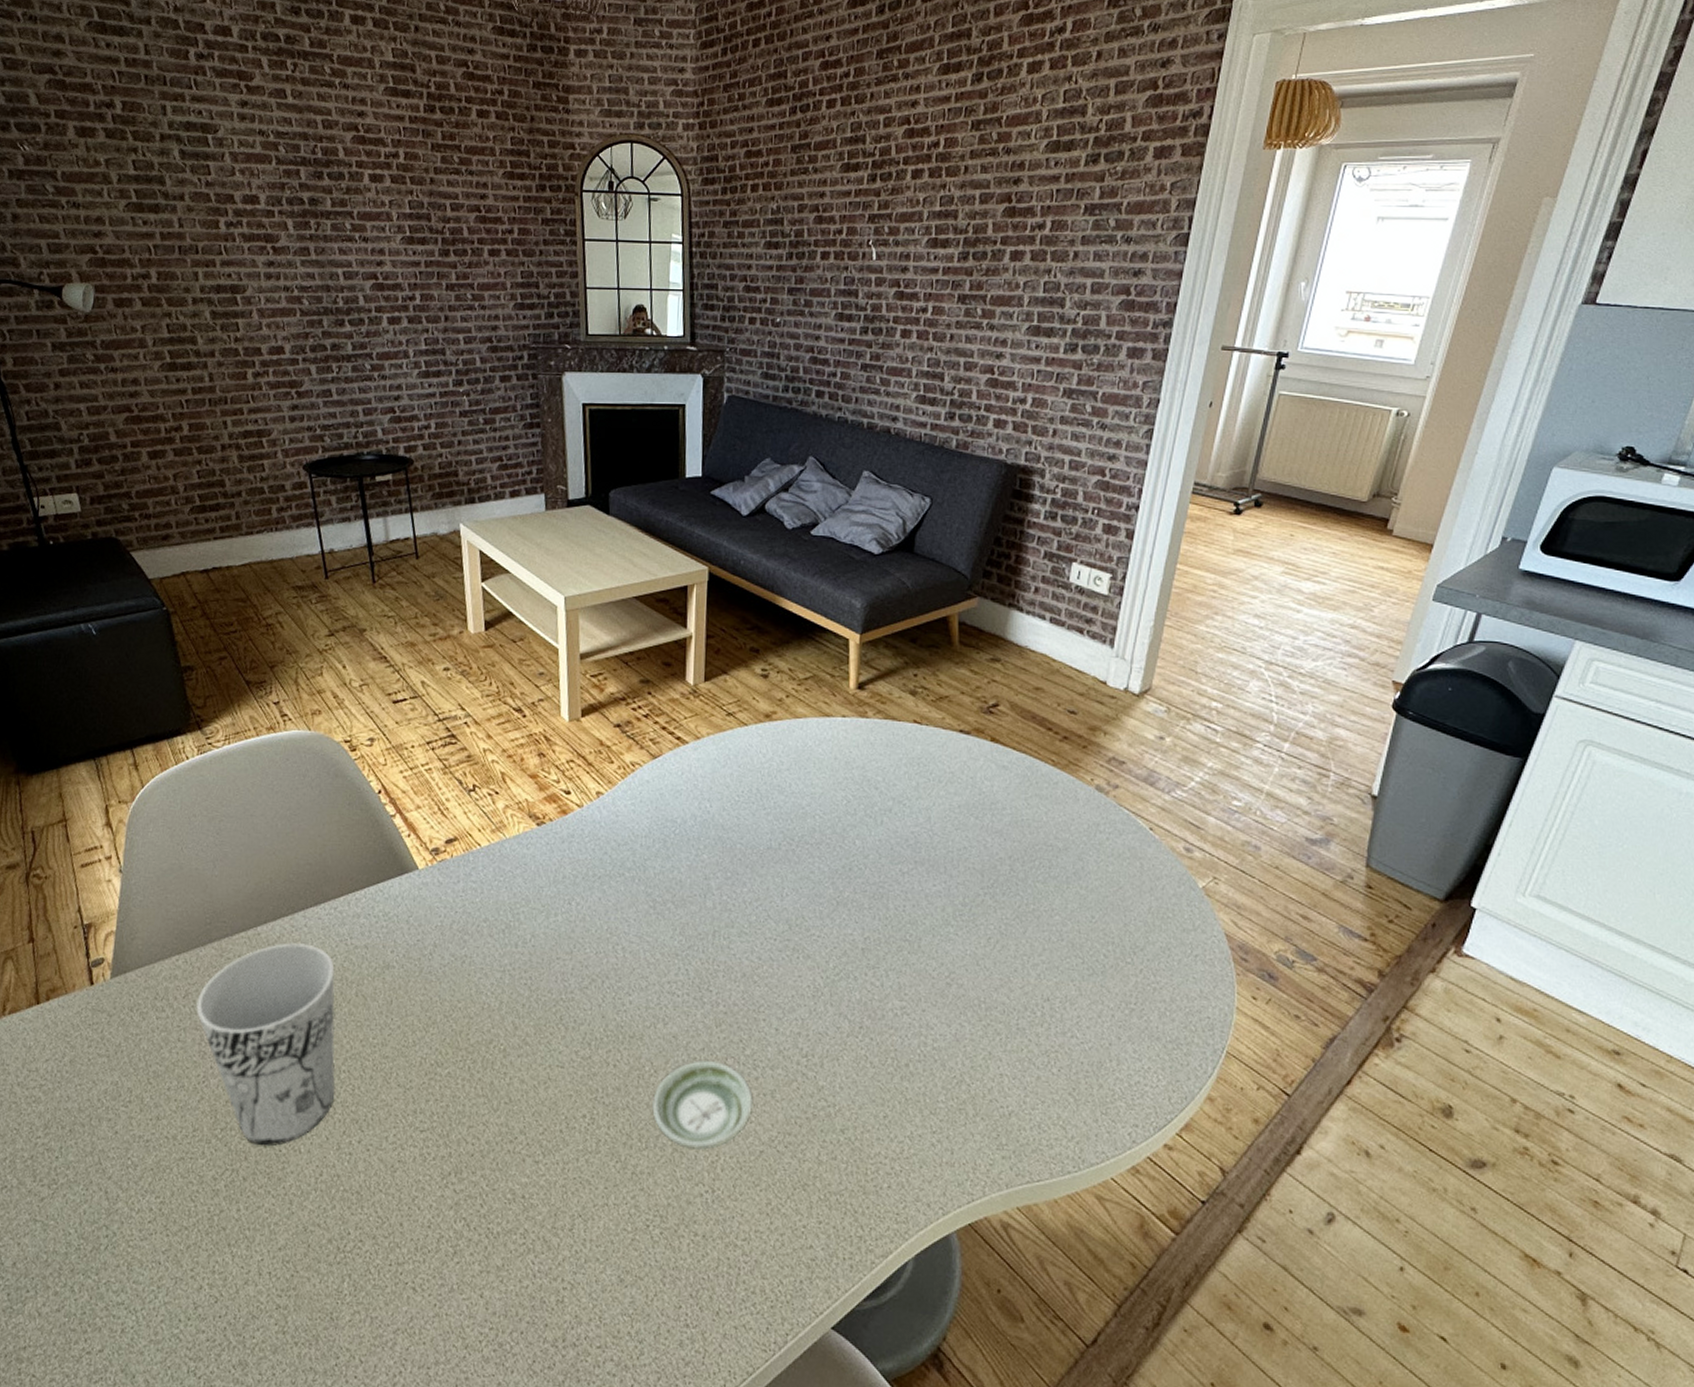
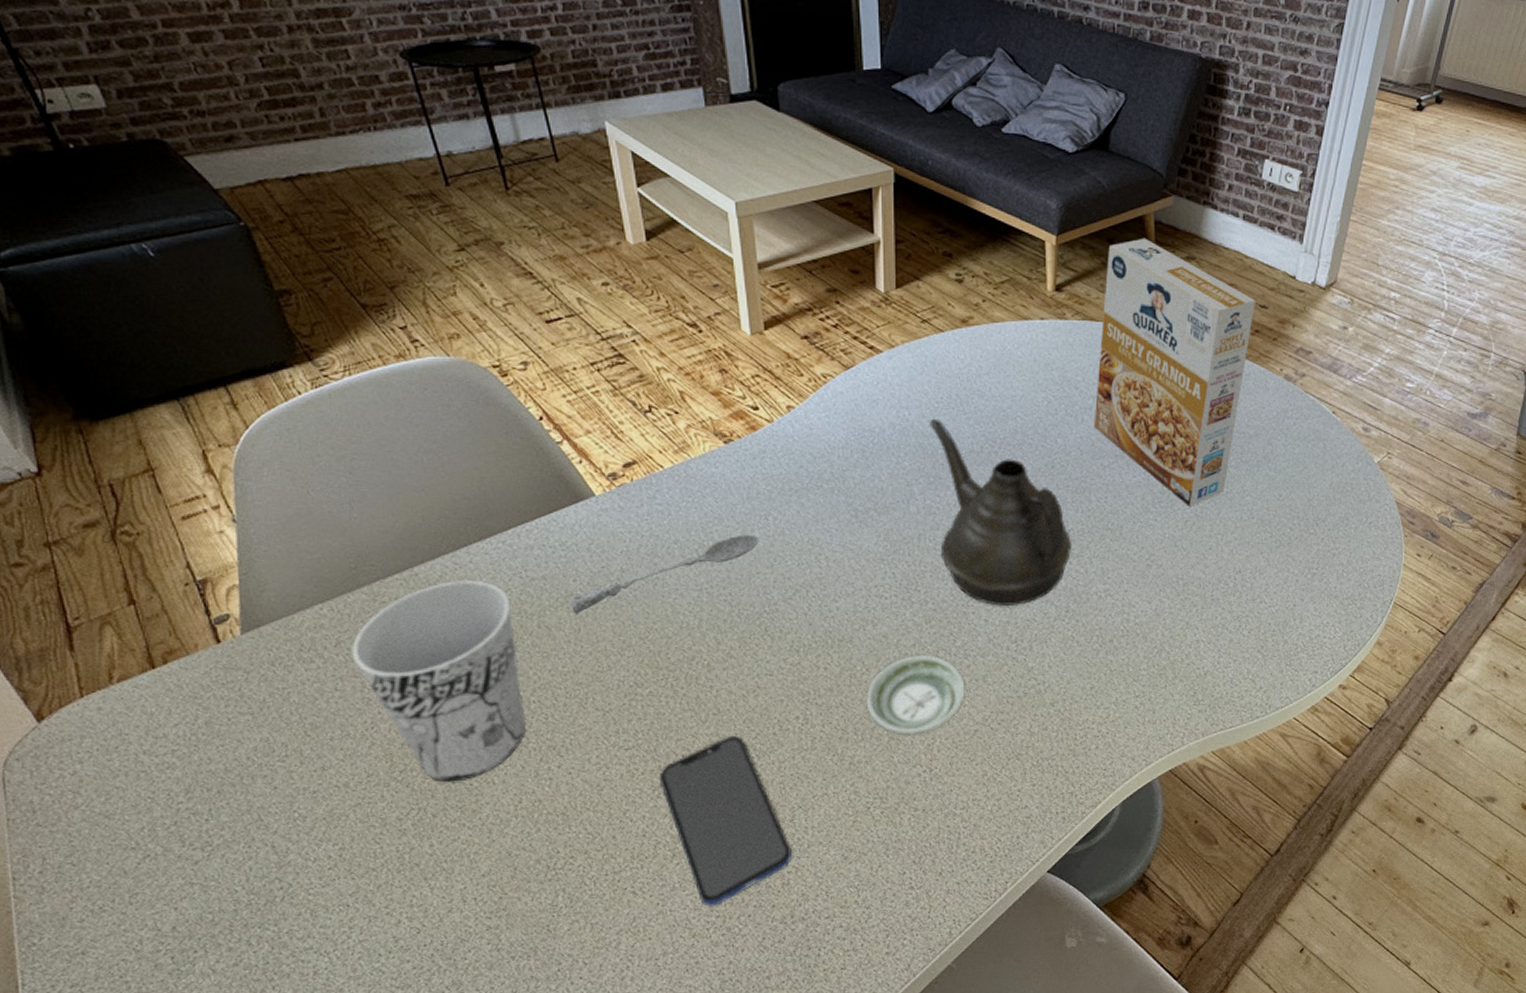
soupspoon: none [385,918,561,986] -> present [568,534,759,614]
smartphone: none [448,1128,569,1316] -> present [658,735,792,906]
teapot: none [729,812,867,1017] -> present [929,418,1071,607]
cereal box: none [893,638,1063,922] -> present [1093,237,1255,506]

